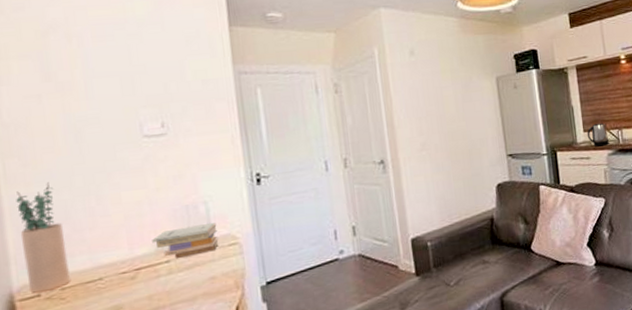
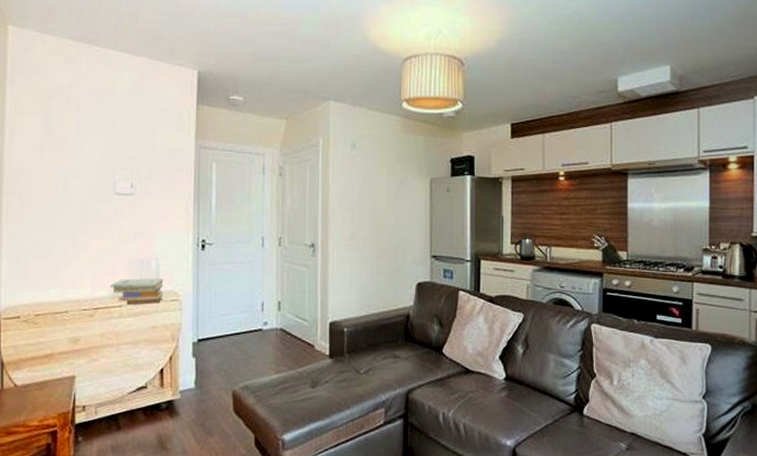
vase: present [16,182,70,294] -> none [11,222,44,316]

